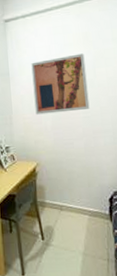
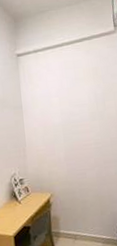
wall art: present [31,53,90,115] -> none [44,87,101,147]

